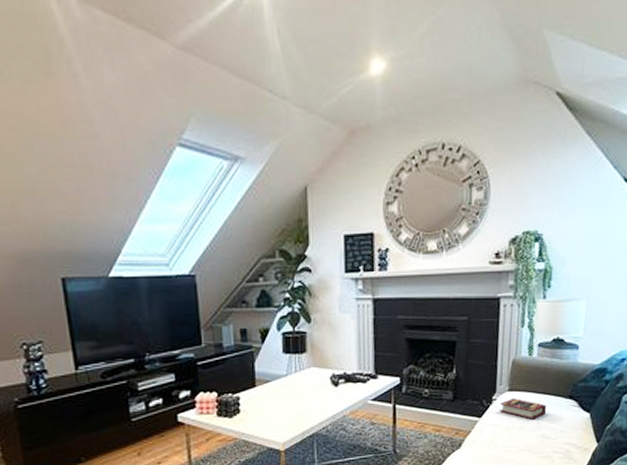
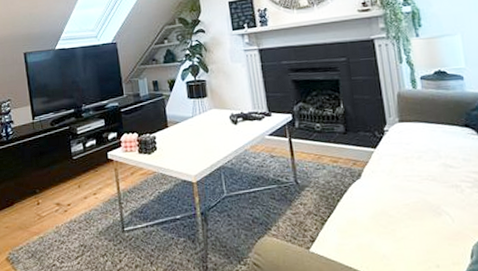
book: present [500,398,547,419] -> none [393,129,444,149]

